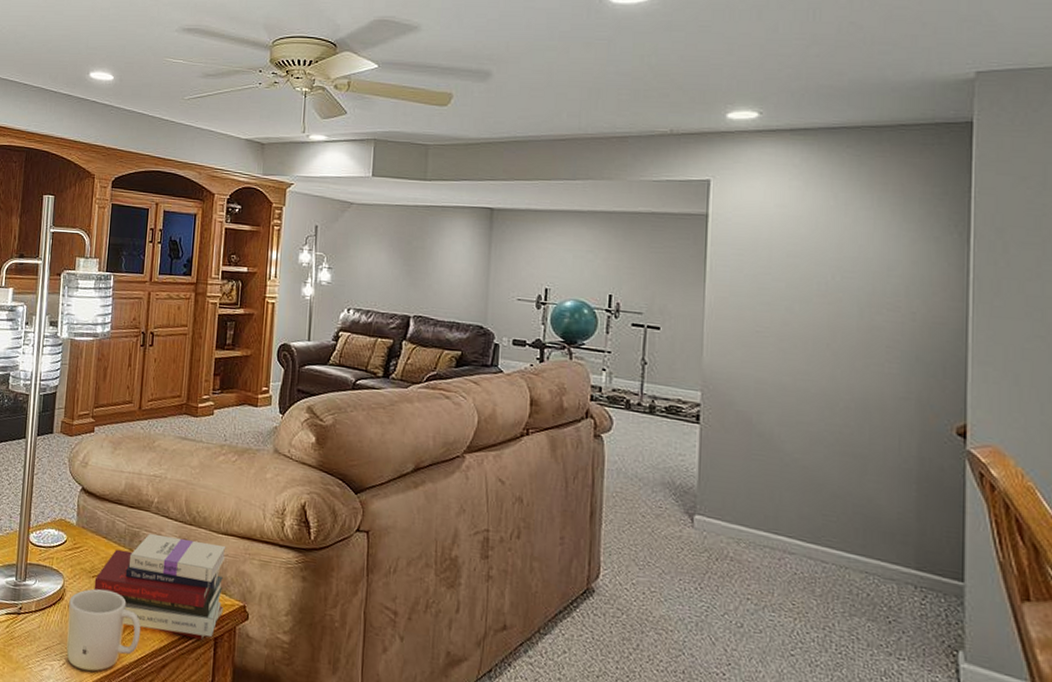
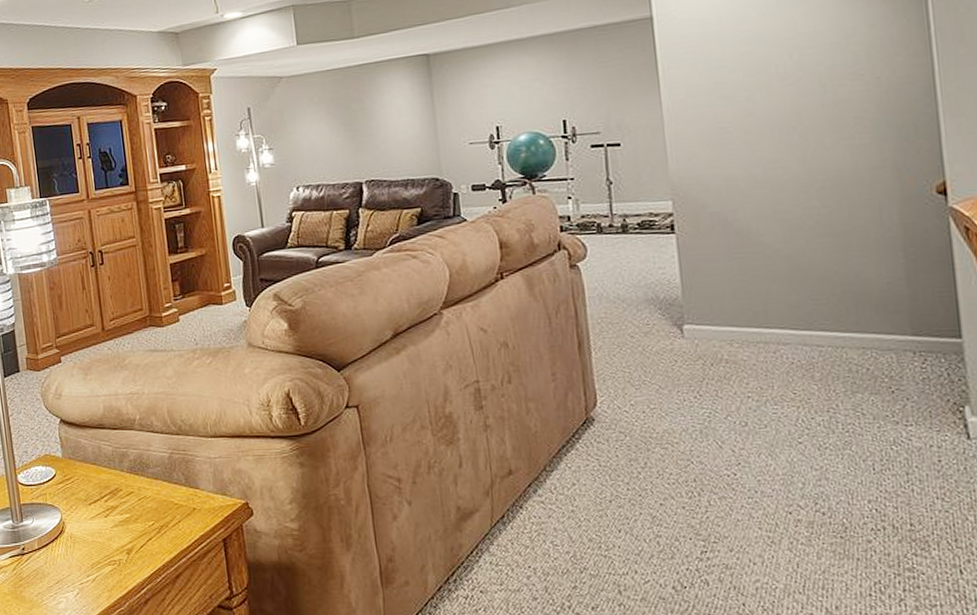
mug: present [66,588,141,672] -> none [70,514,149,596]
books: present [94,534,226,640] -> none [91,448,227,544]

